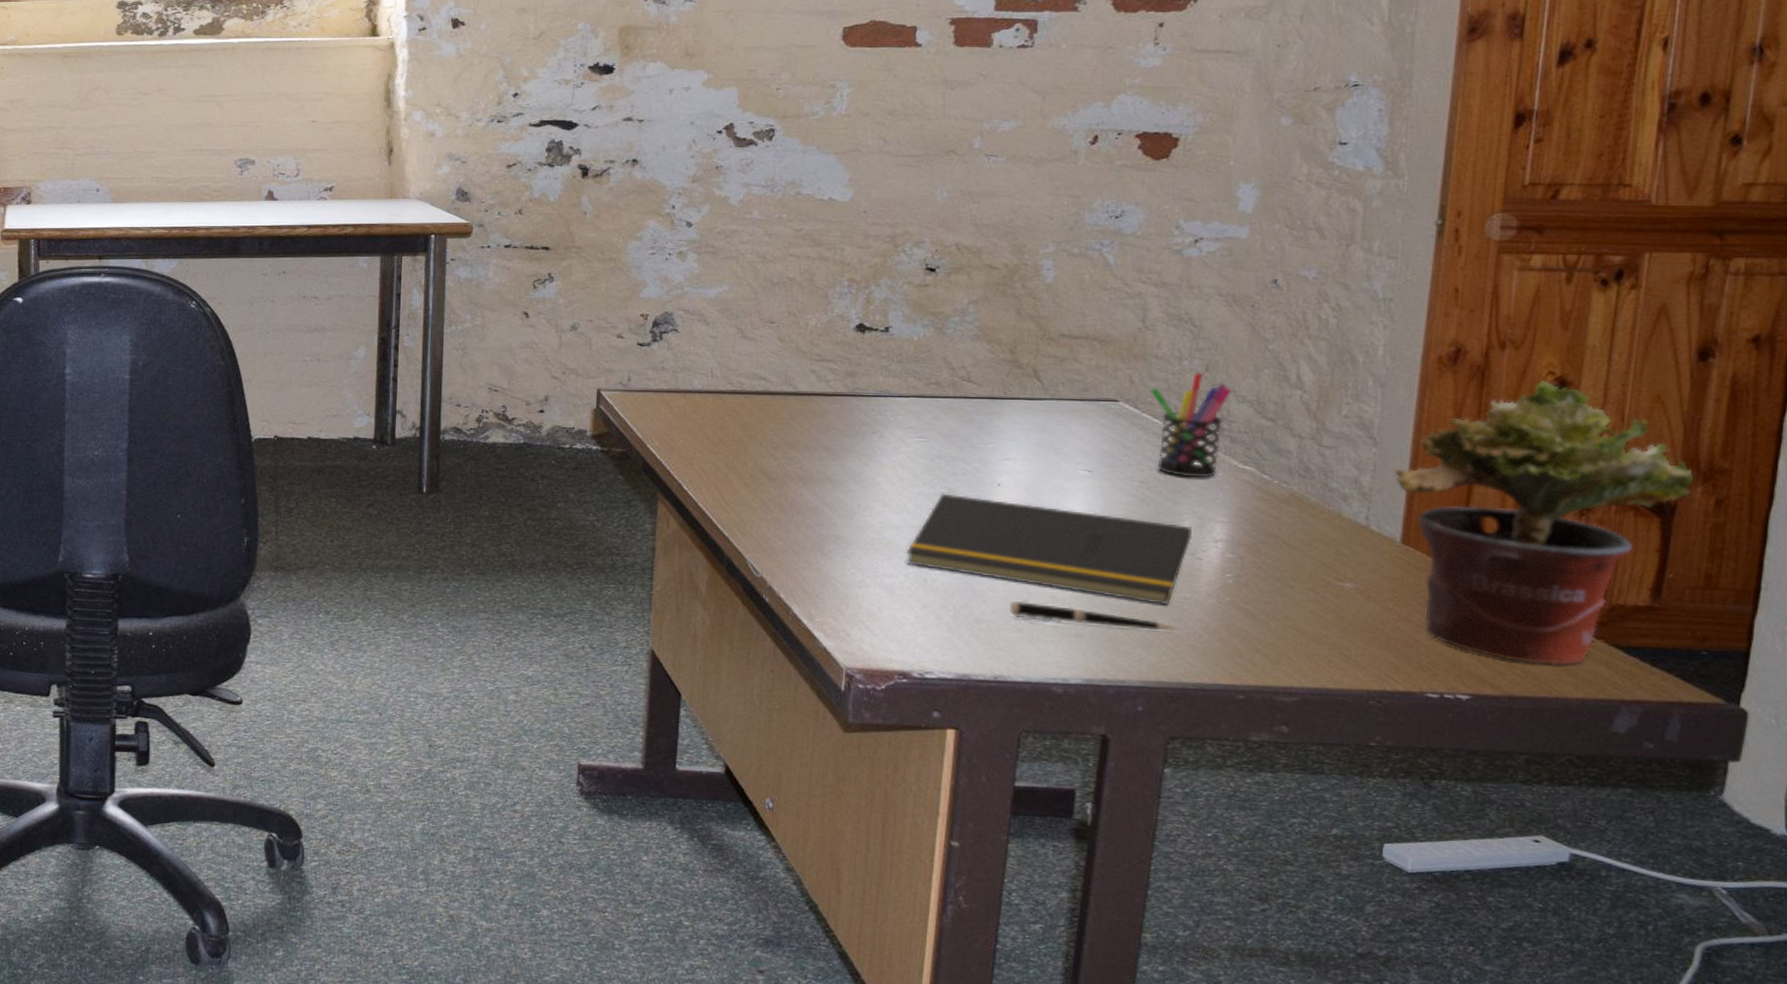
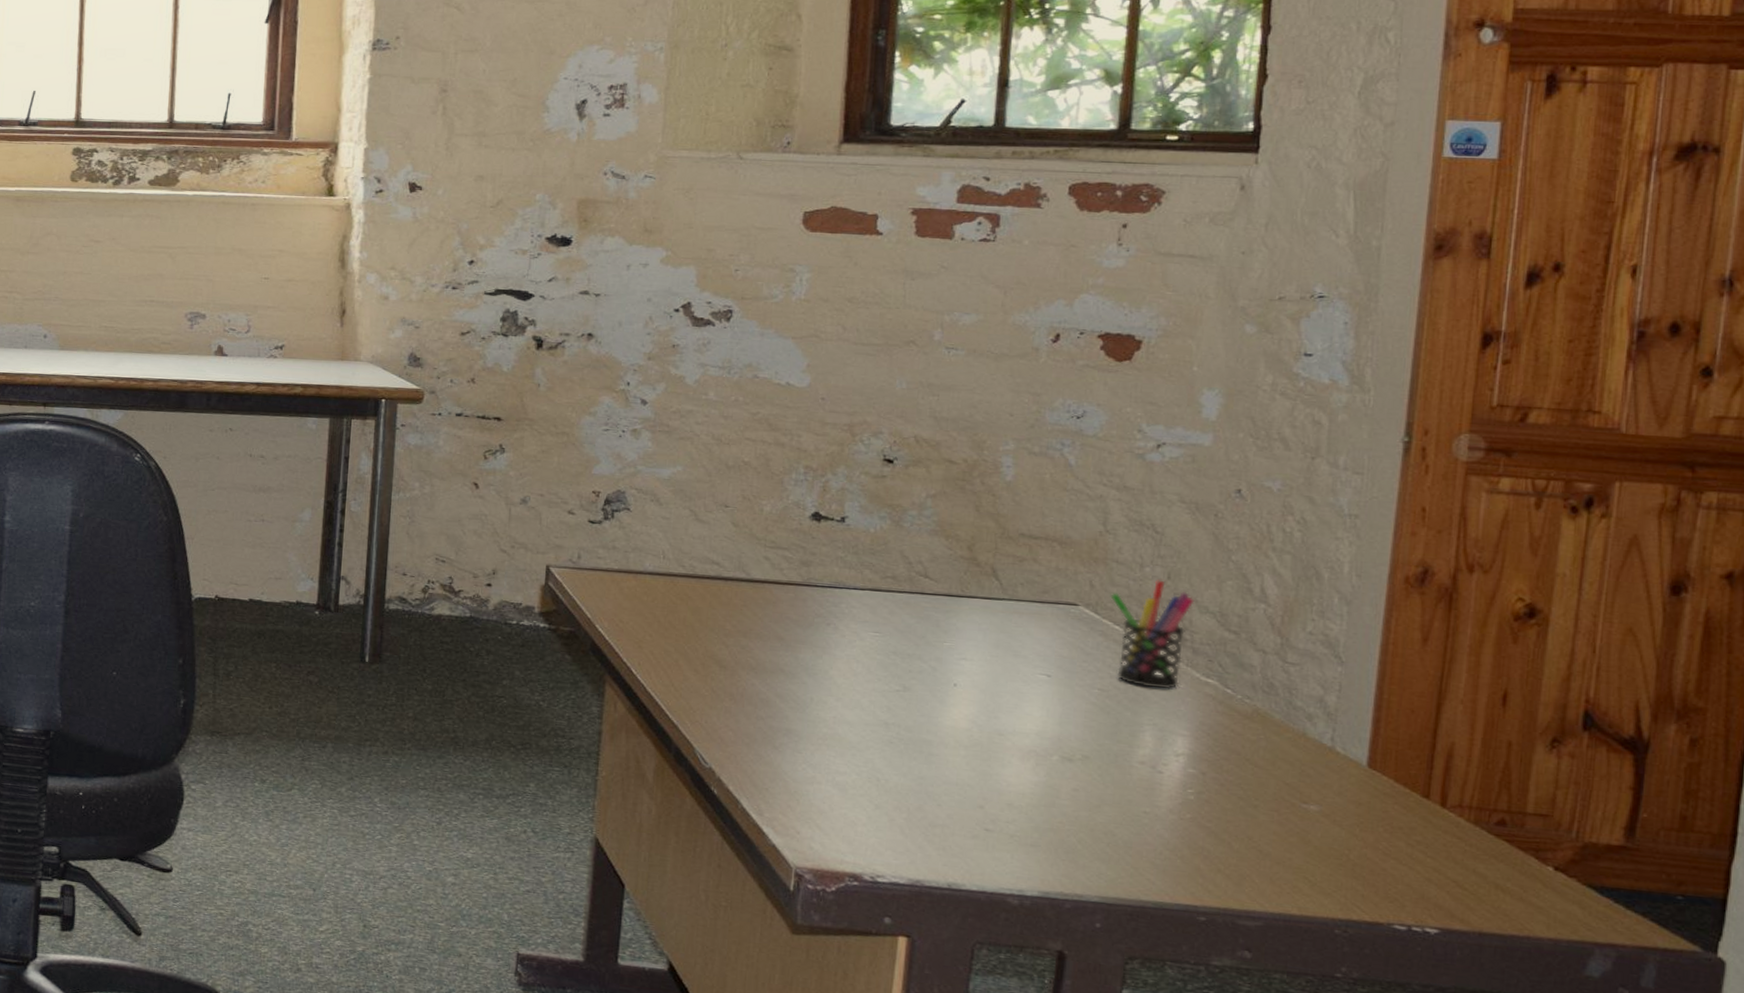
notepad: present [906,493,1193,606] -> none [859,691,1154,819]
pen: present [1009,601,1180,631] -> none [964,806,1140,846]
potted plant: present [1394,381,1695,665] -> none [1360,607,1668,903]

